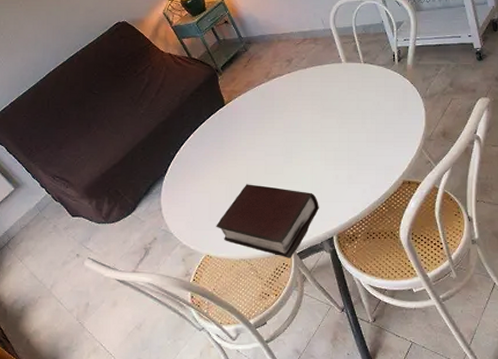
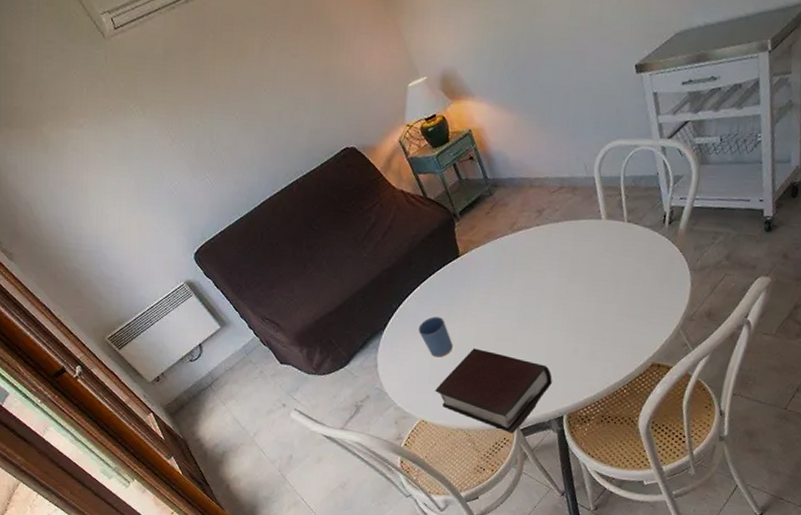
mug: none [195,159,228,196] -> present [418,316,453,358]

